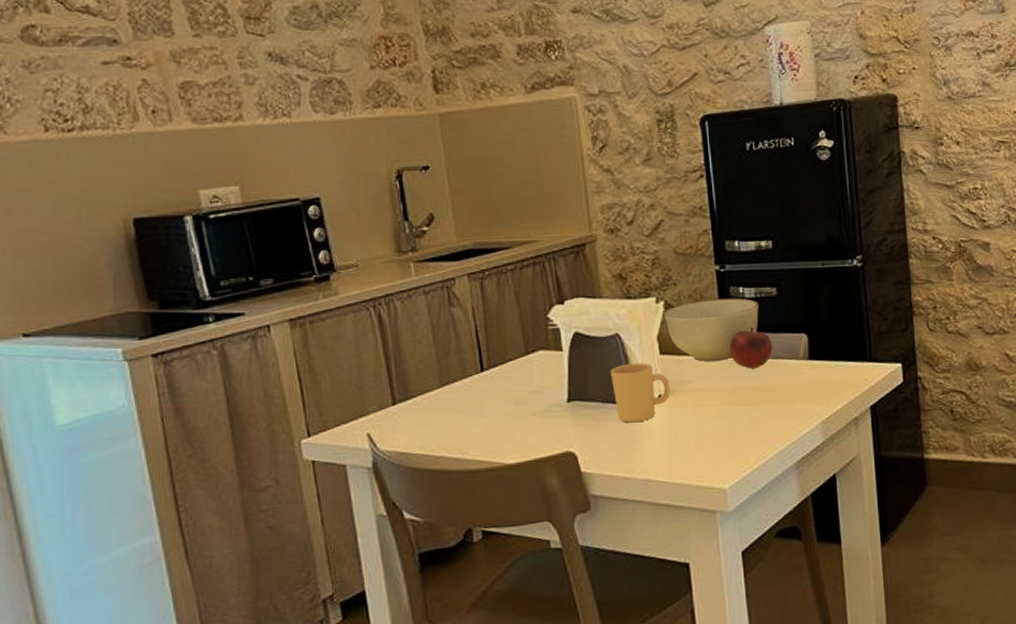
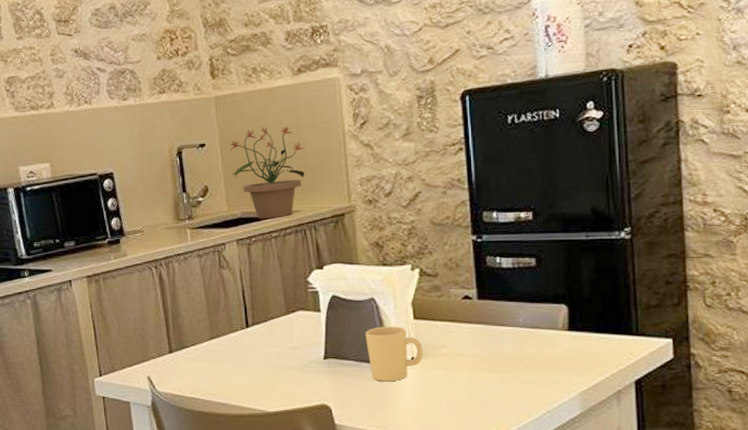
potted plant: none [457,148,542,250] -> present [230,126,305,219]
bowl: present [664,298,759,361] -> none [419,267,516,327]
fruit: present [729,327,773,369] -> none [484,296,530,337]

